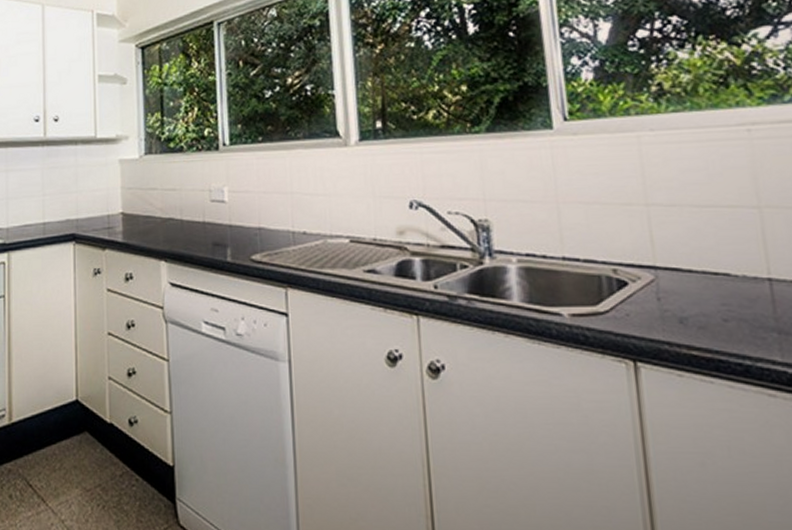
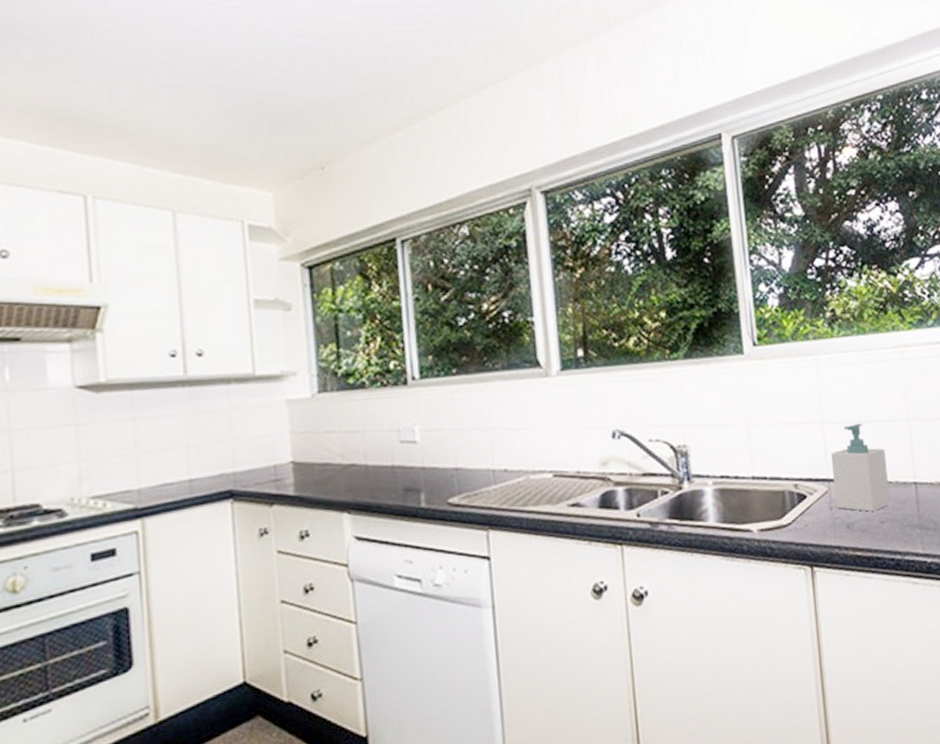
soap bottle: none [658,207,736,307] -> present [831,423,890,512]

